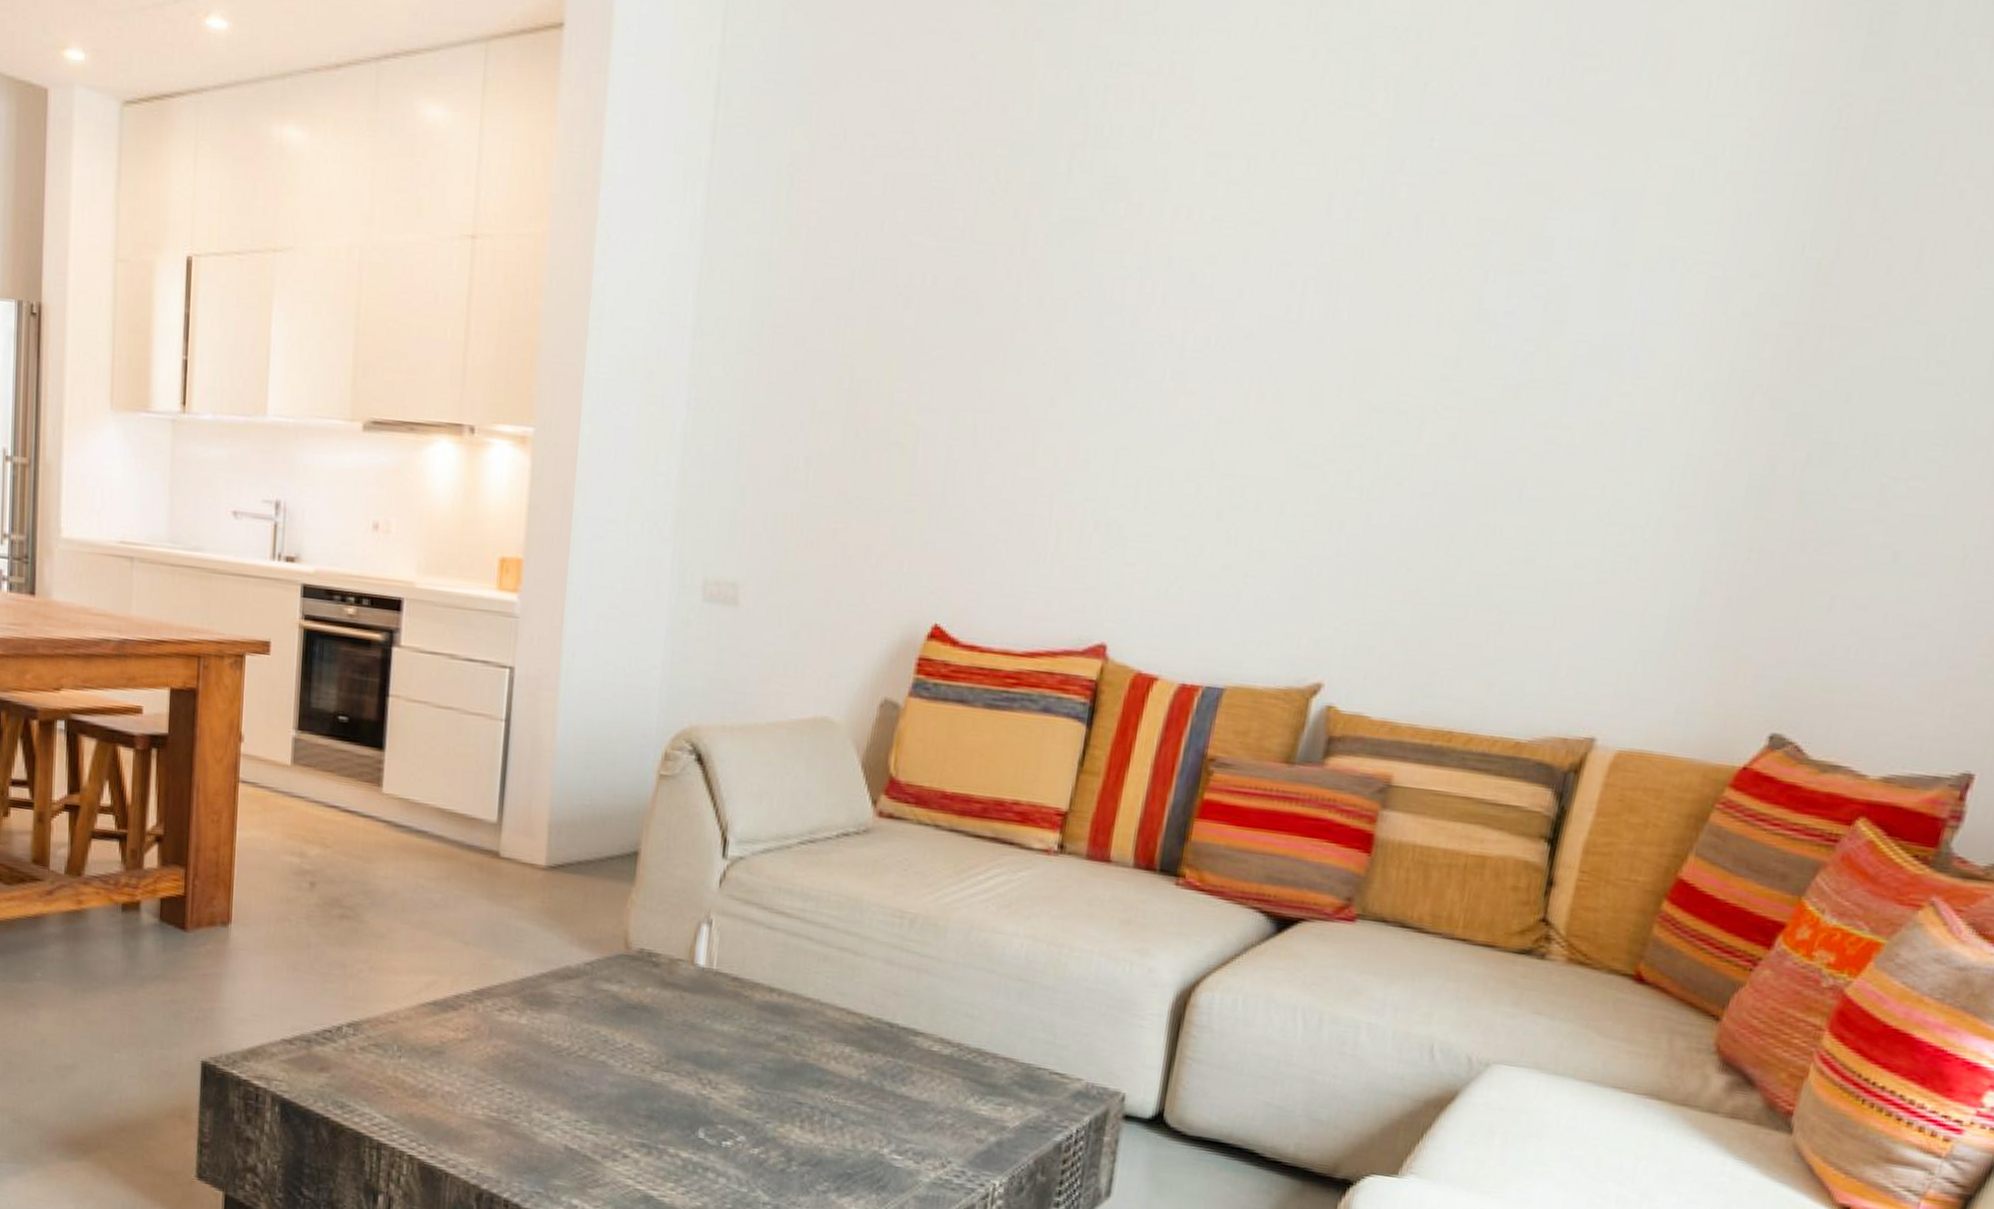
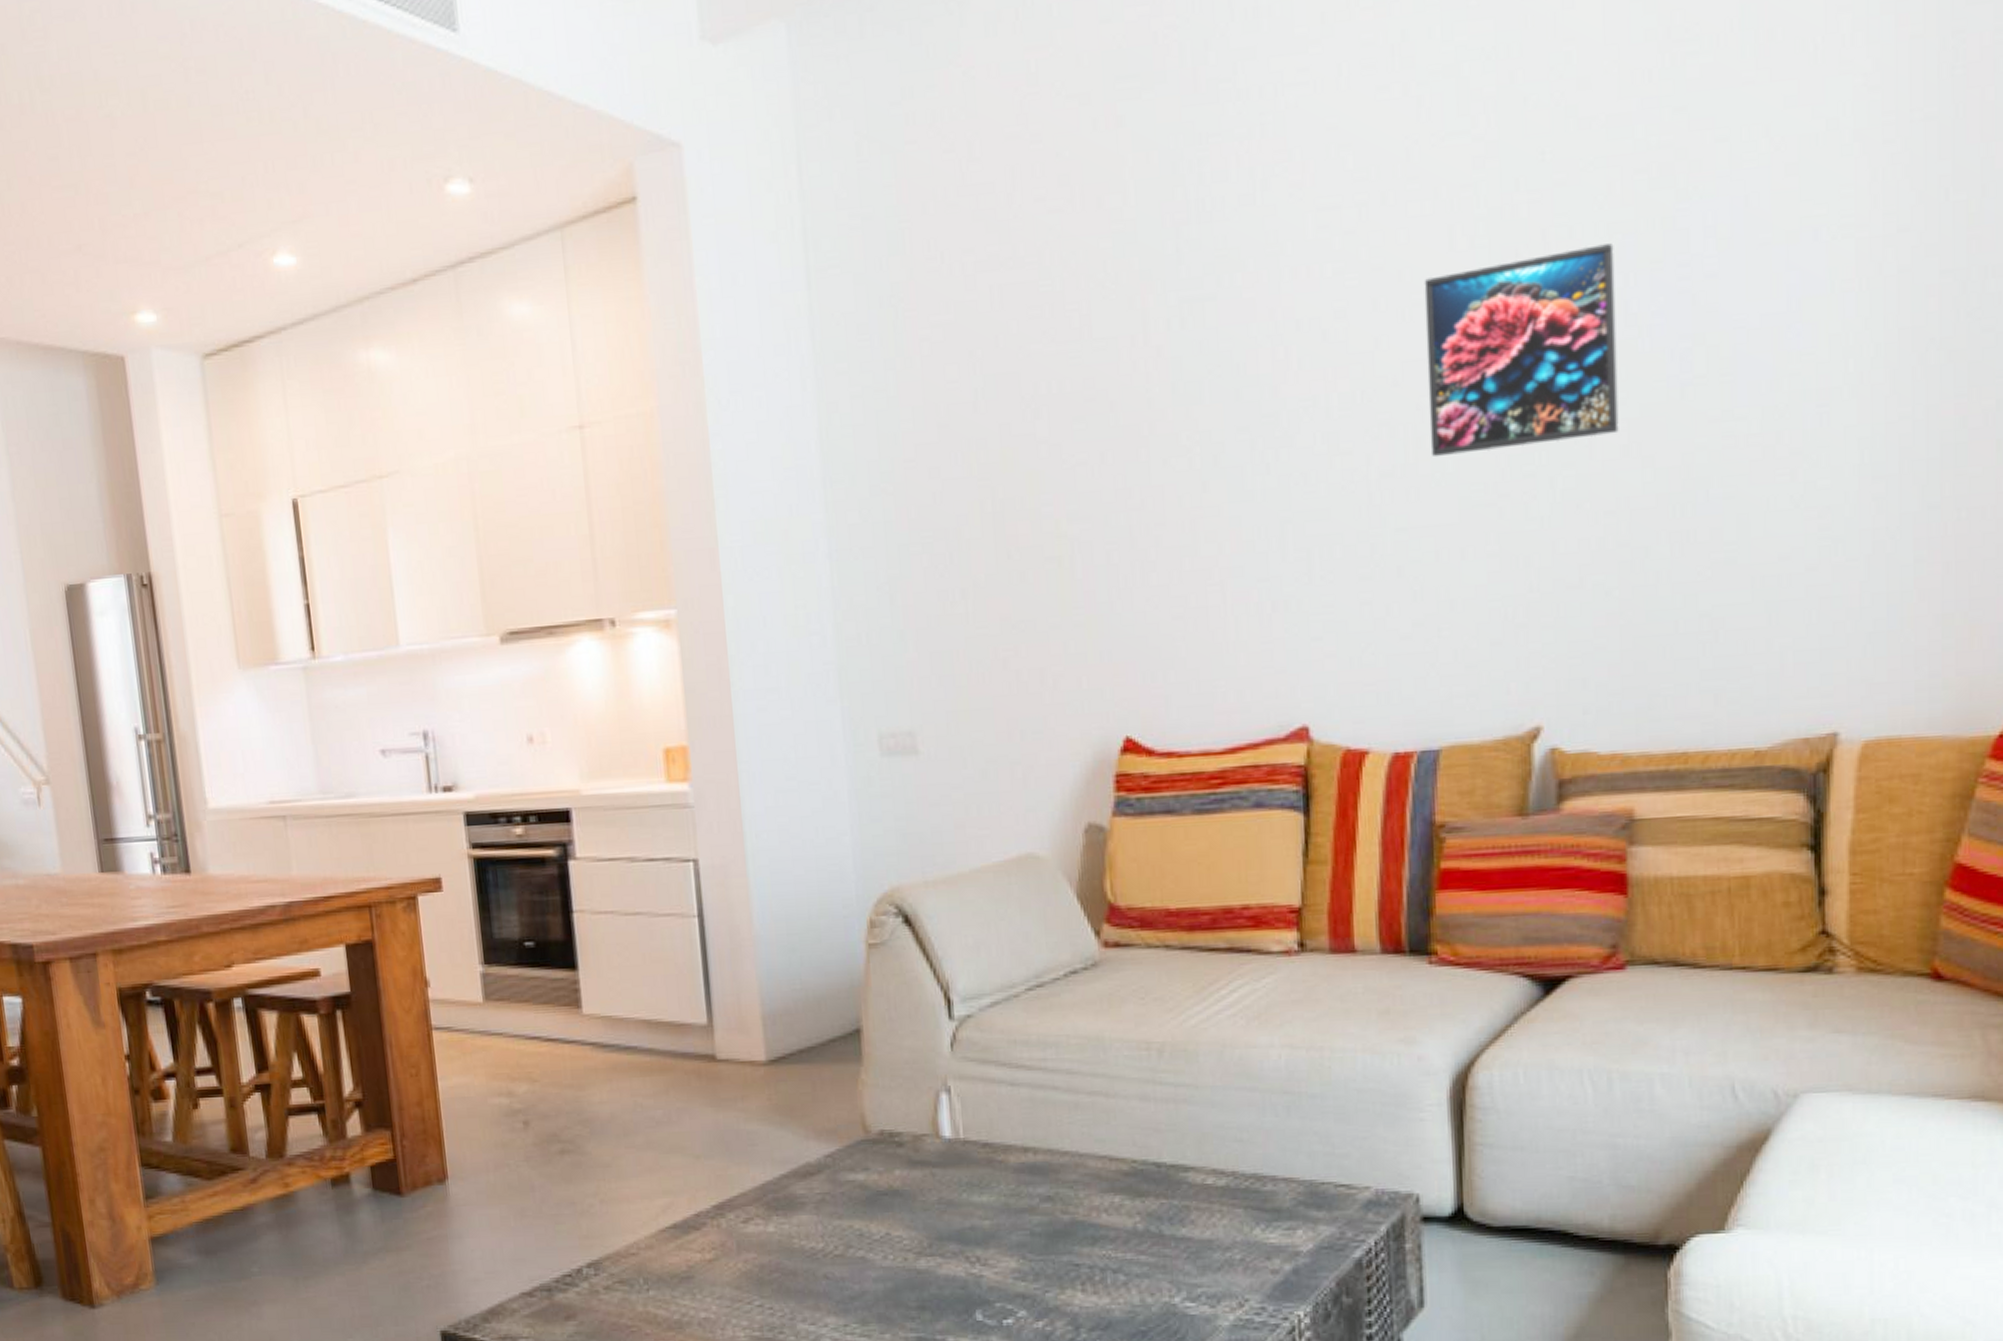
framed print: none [1270,237,1481,421] -> present [1424,243,1619,458]

